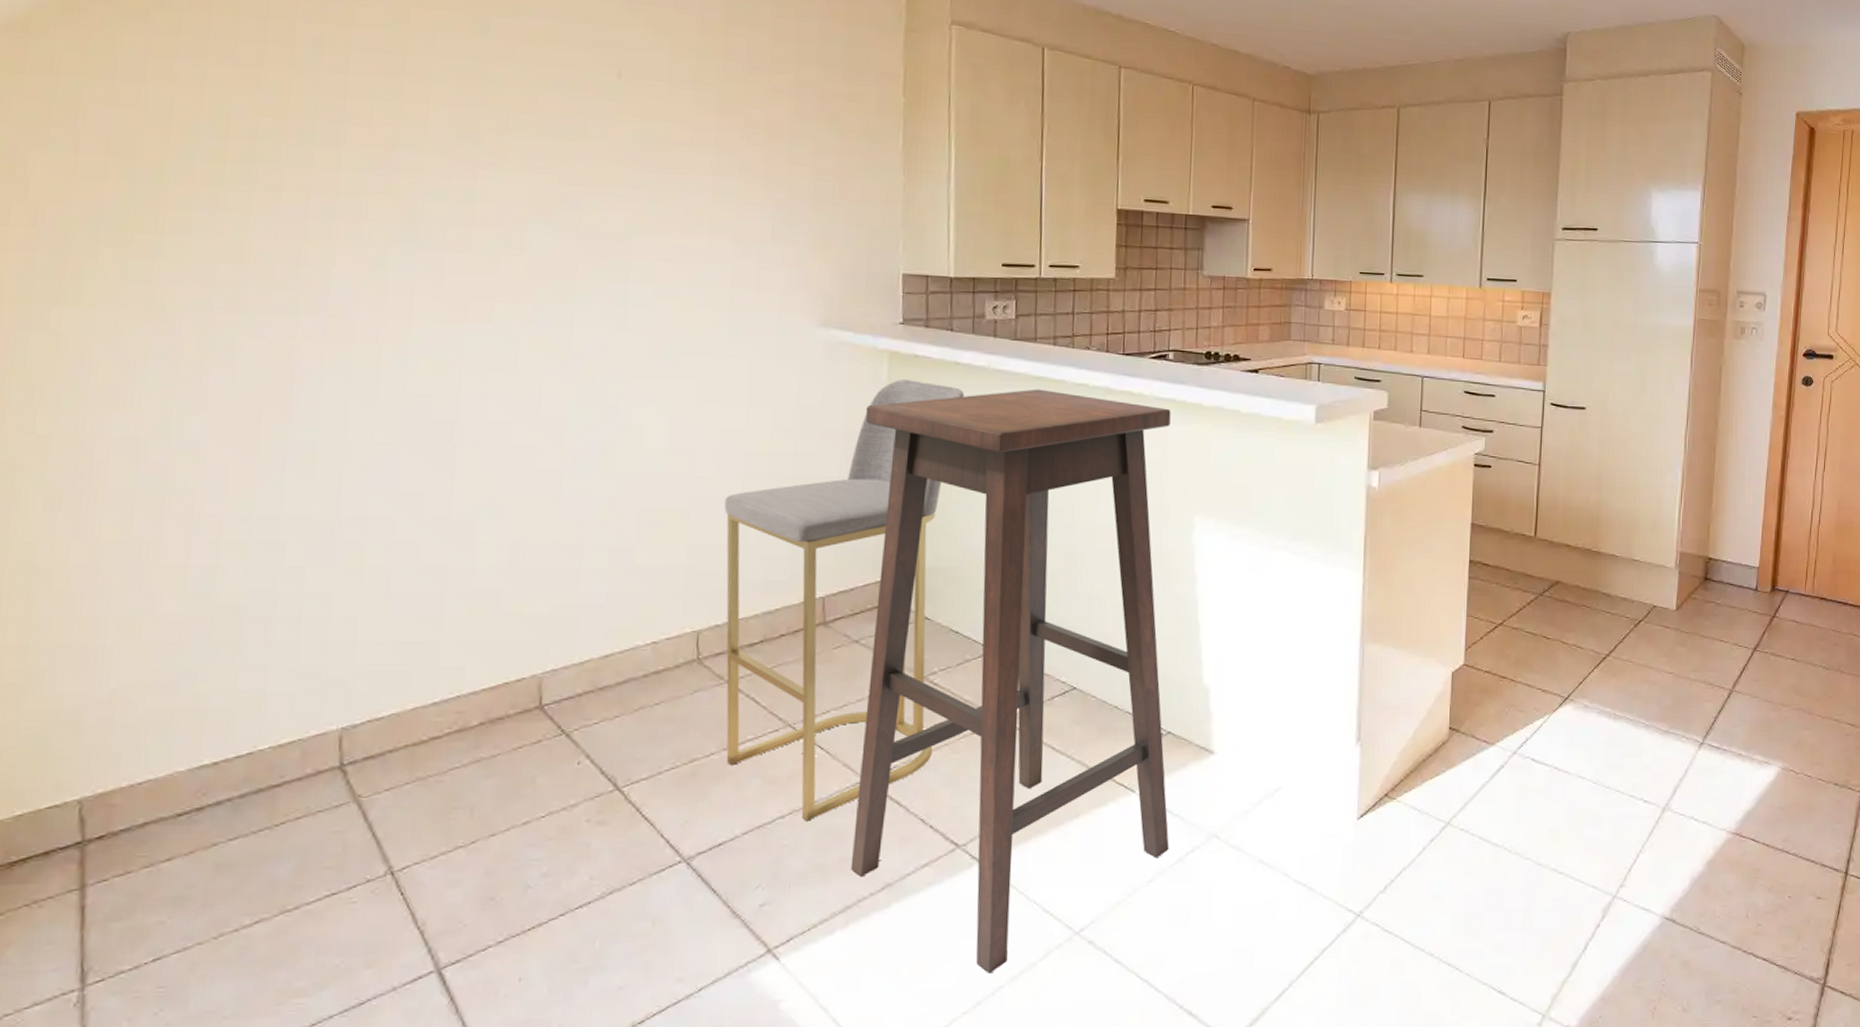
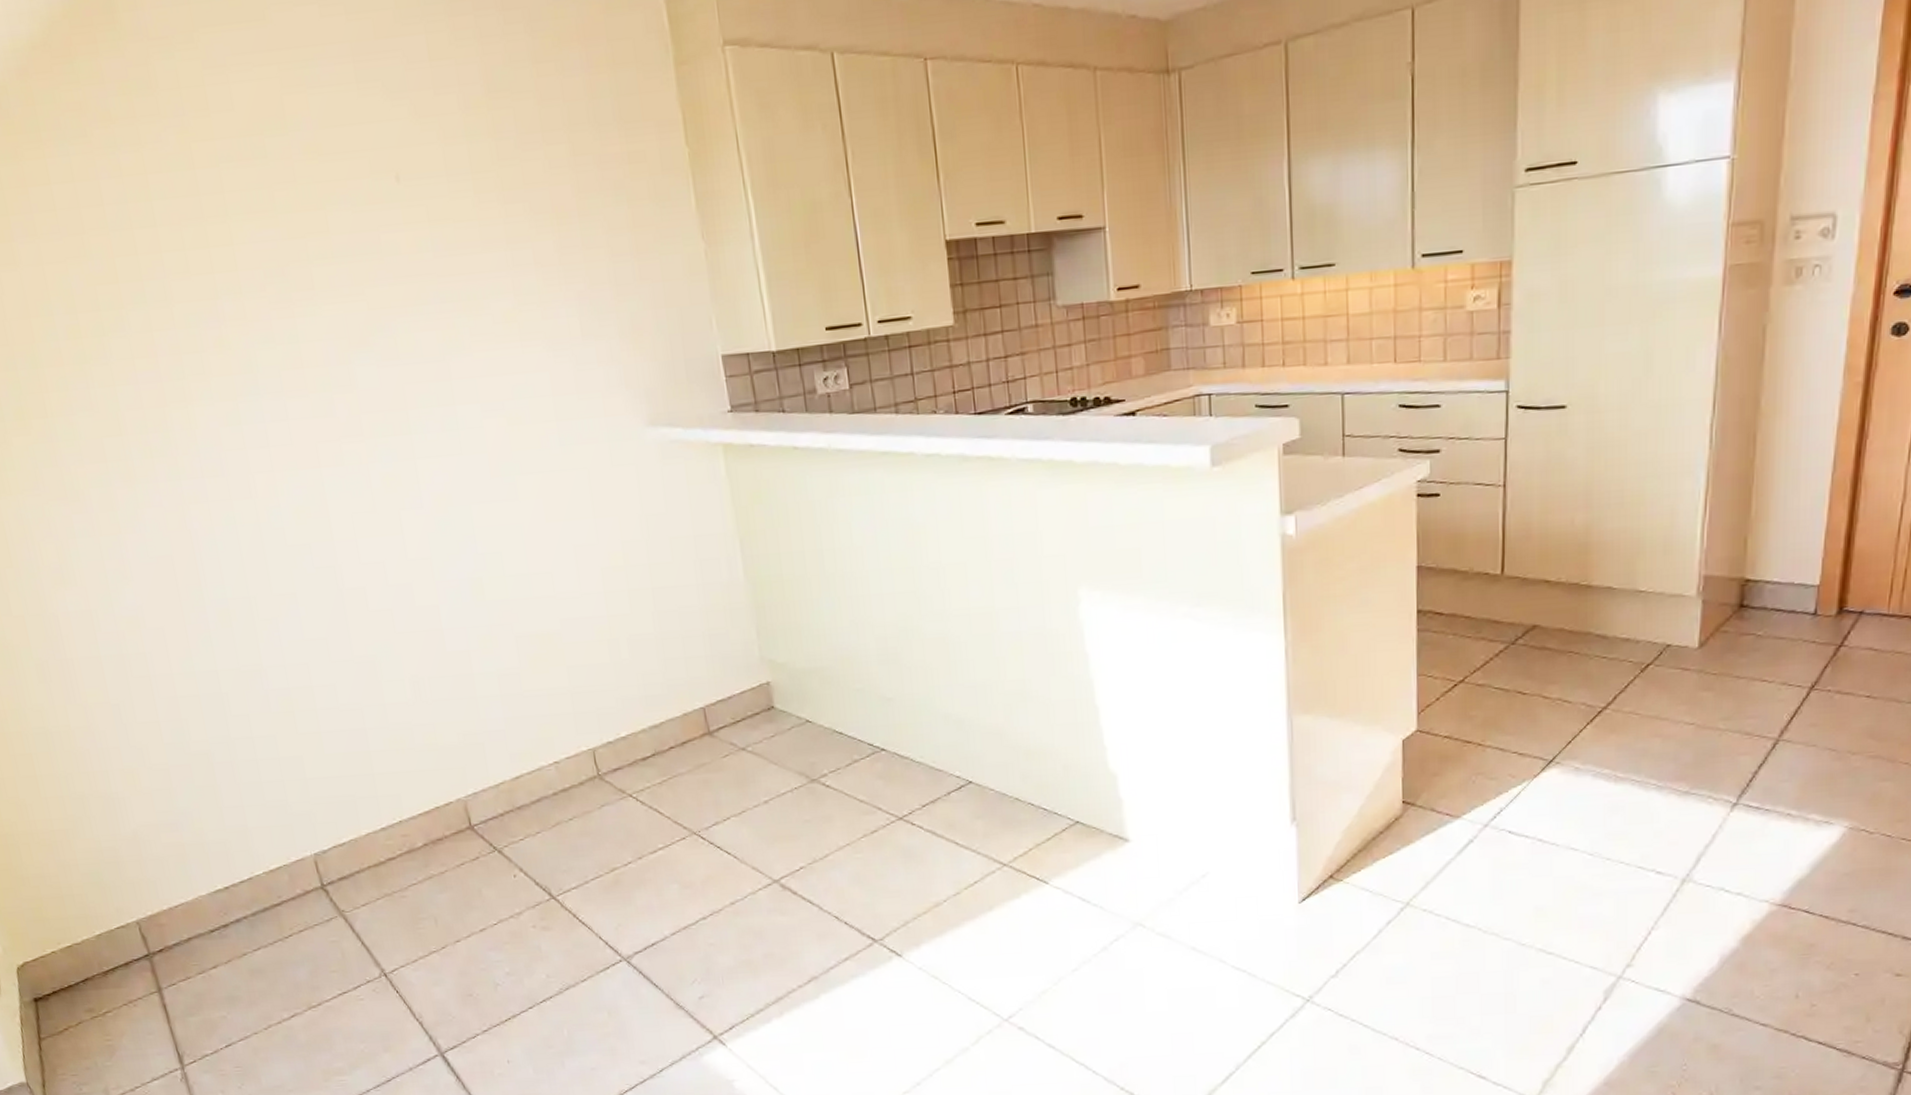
bar stool: present [724,379,964,821] -> none [591,472,836,921]
bar stool: present [850,389,1171,974] -> none [709,465,1092,1057]

